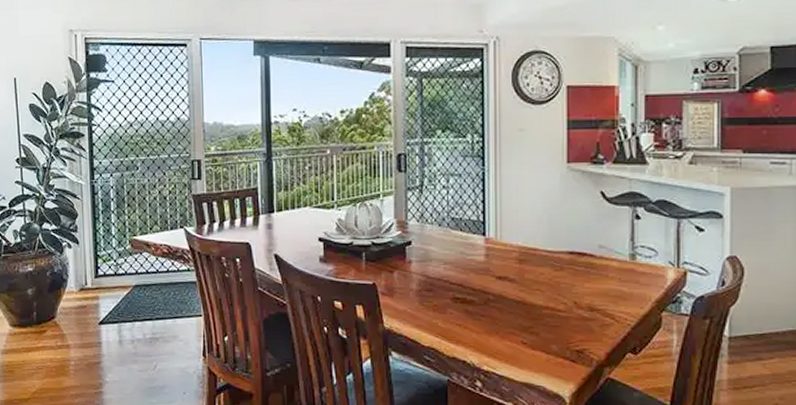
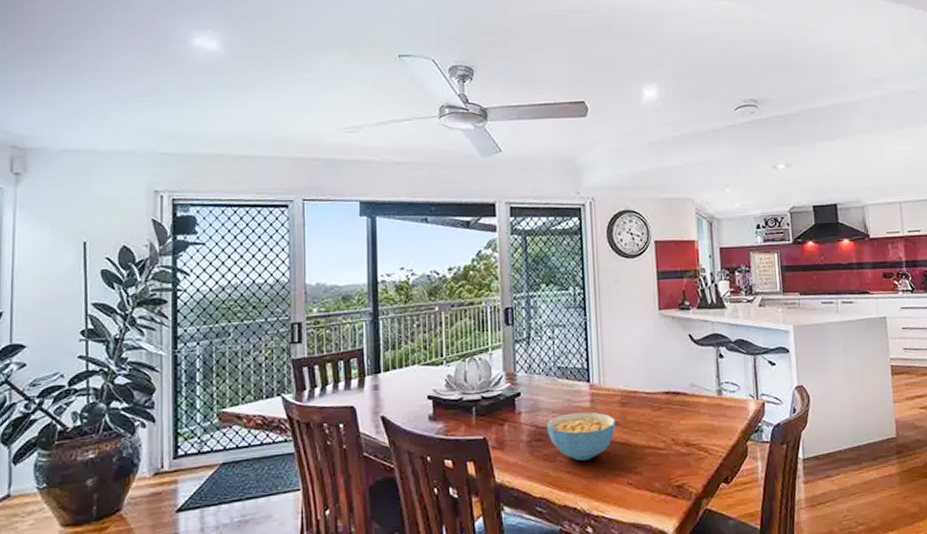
cereal bowl: none [438,266,512,315] -> present [547,412,616,461]

